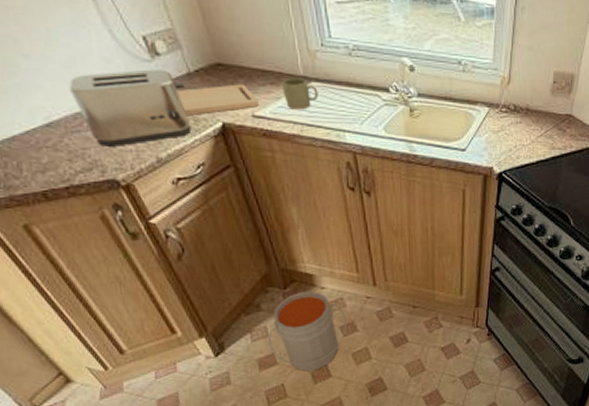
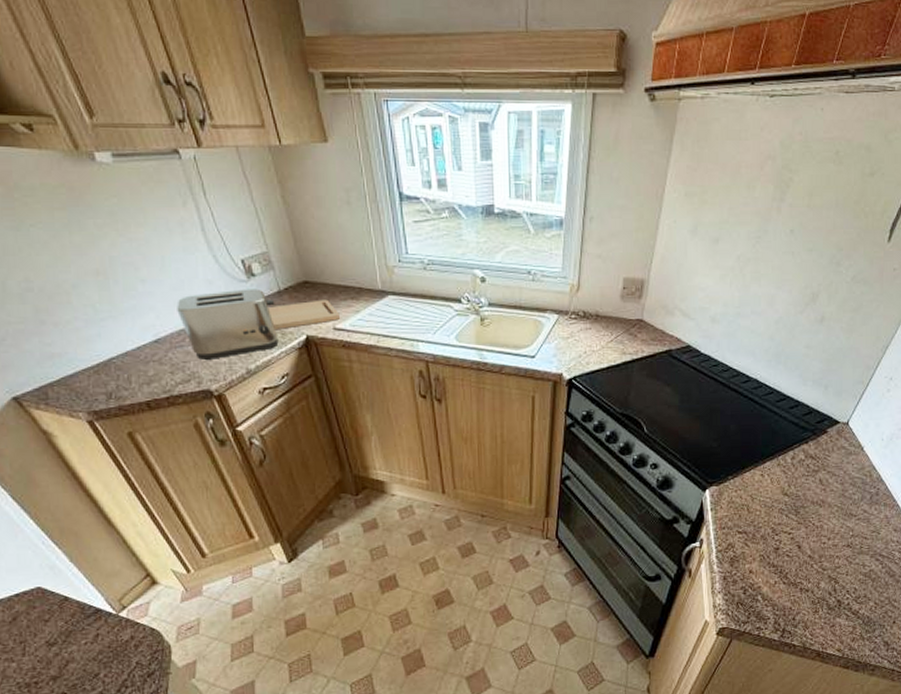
bucket: present [267,291,348,371] -> none [338,498,416,580]
mug: present [282,77,318,110] -> none [362,292,395,322]

